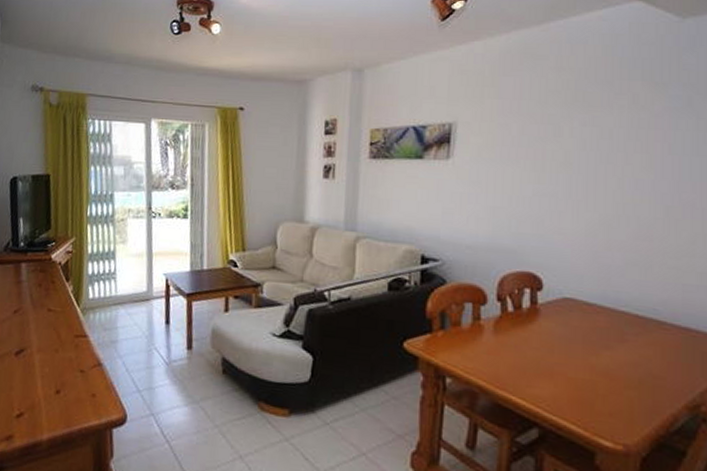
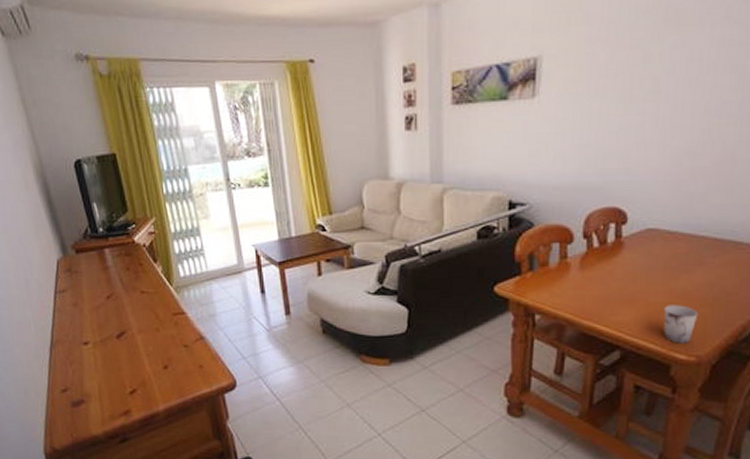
cup: none [585,382,623,429] -> present [663,305,699,343]

